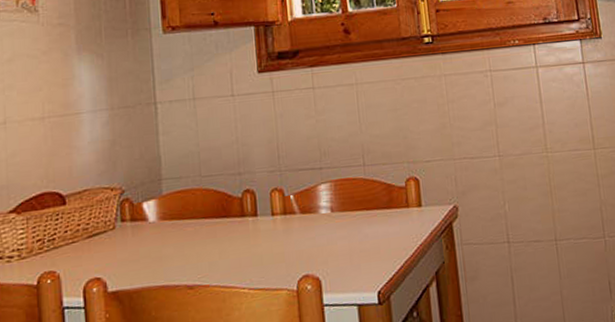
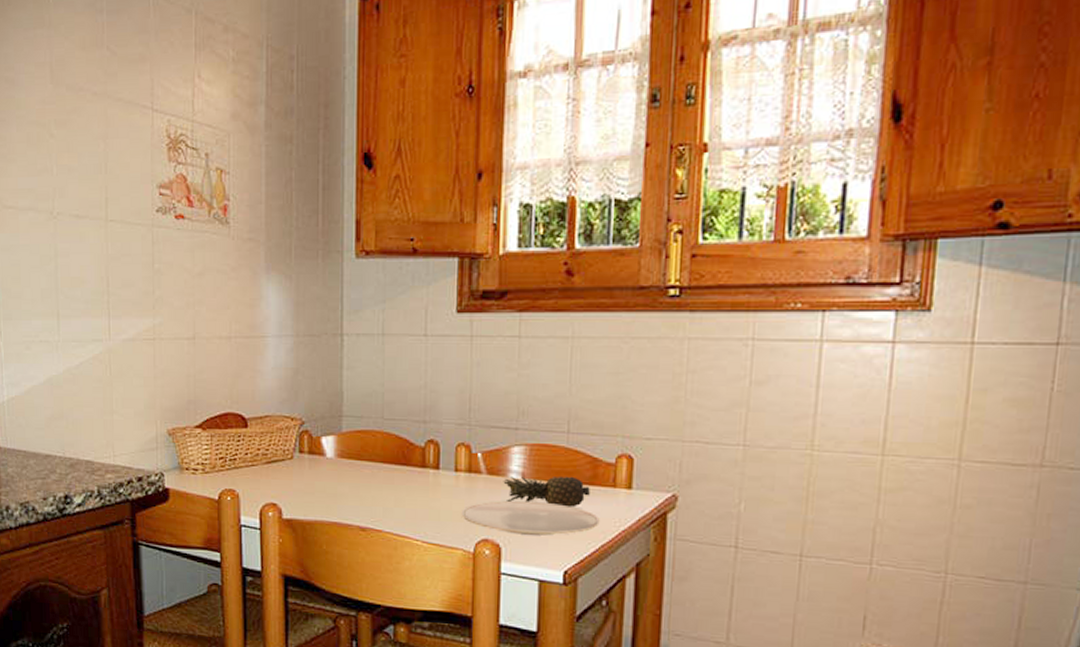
plate: none [281,230,401,265] -> present [461,500,600,536]
fruit: none [315,203,389,236] -> present [503,476,590,507]

